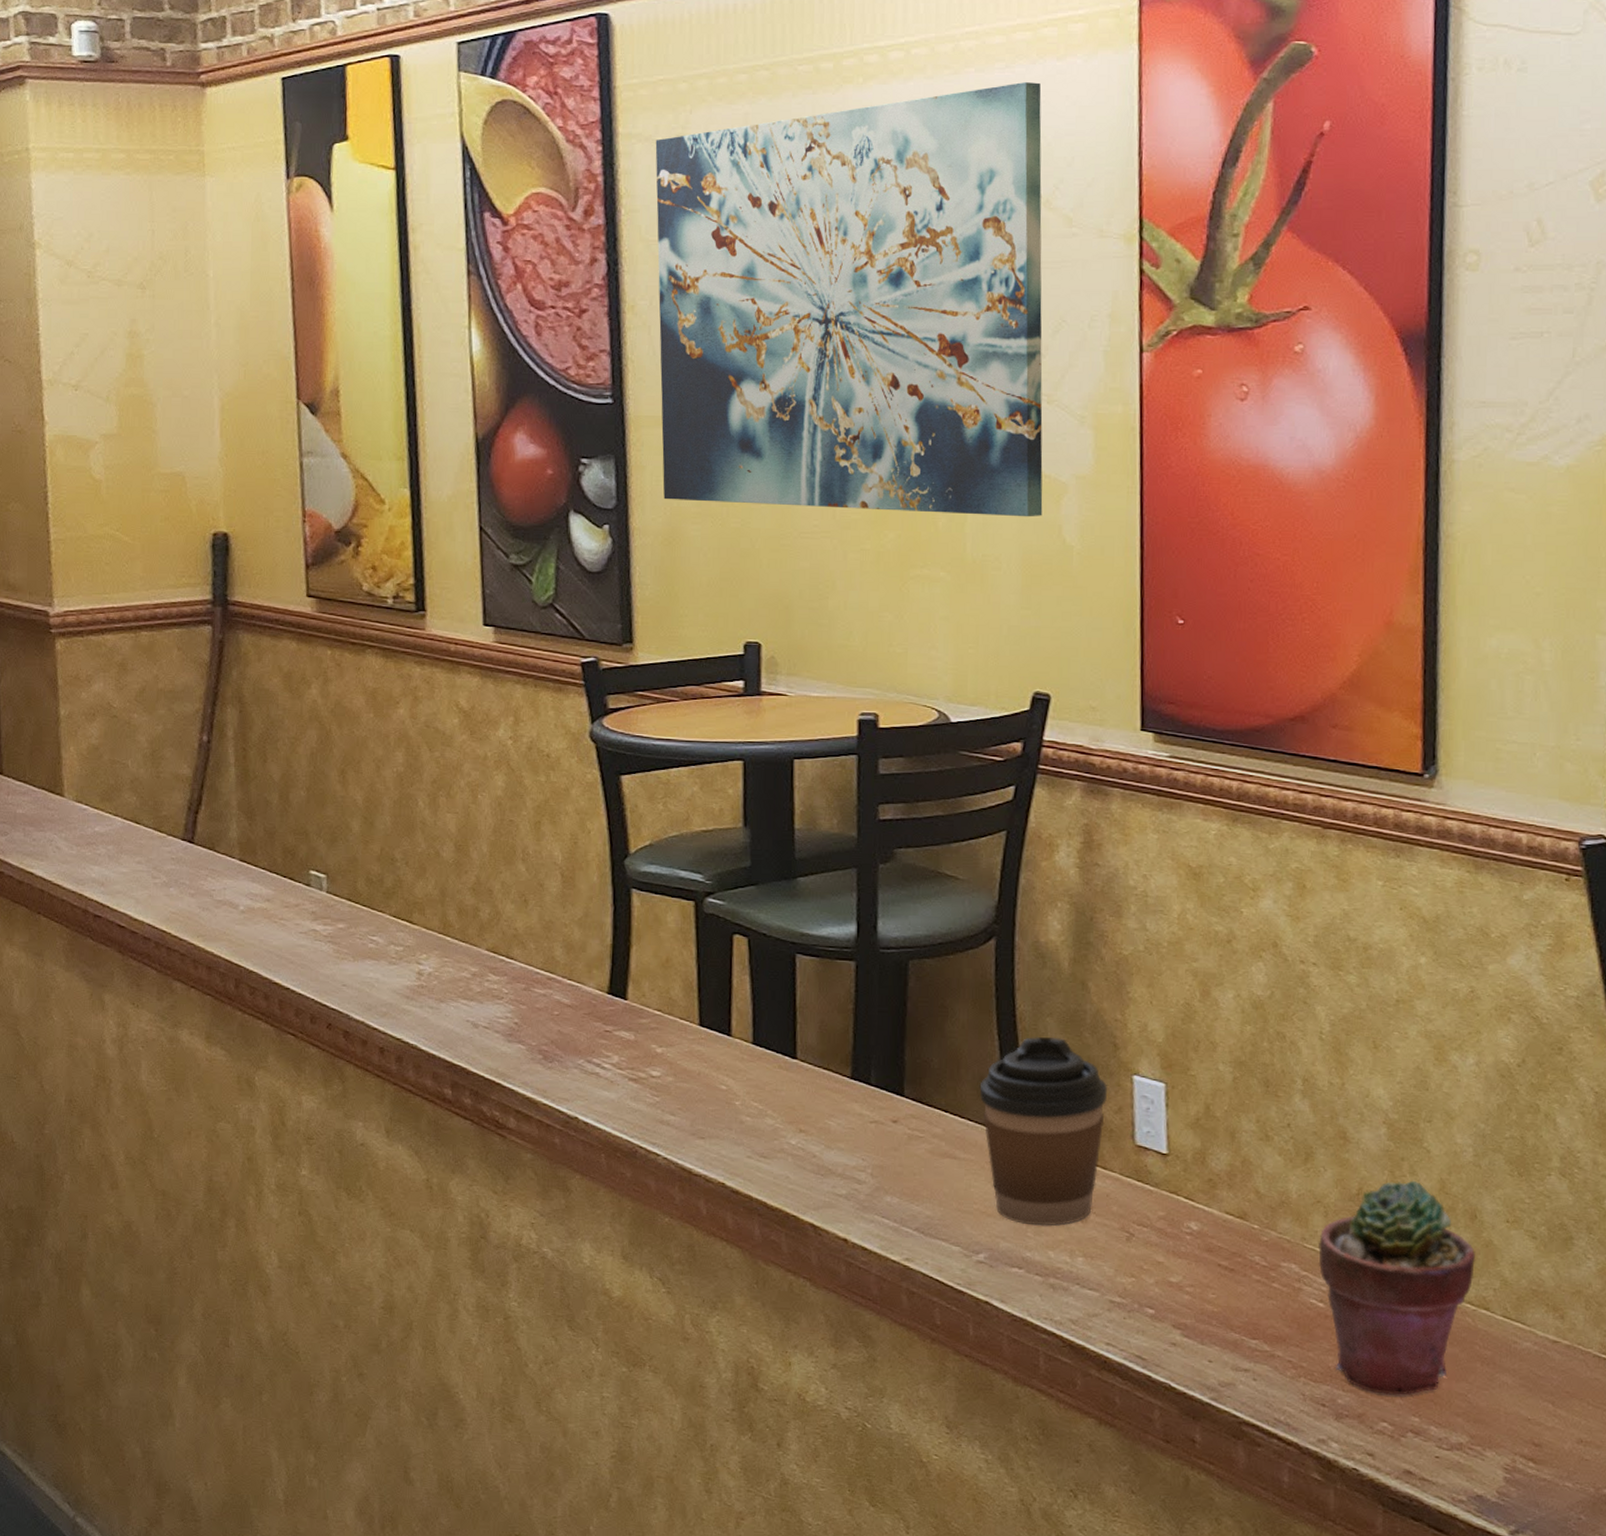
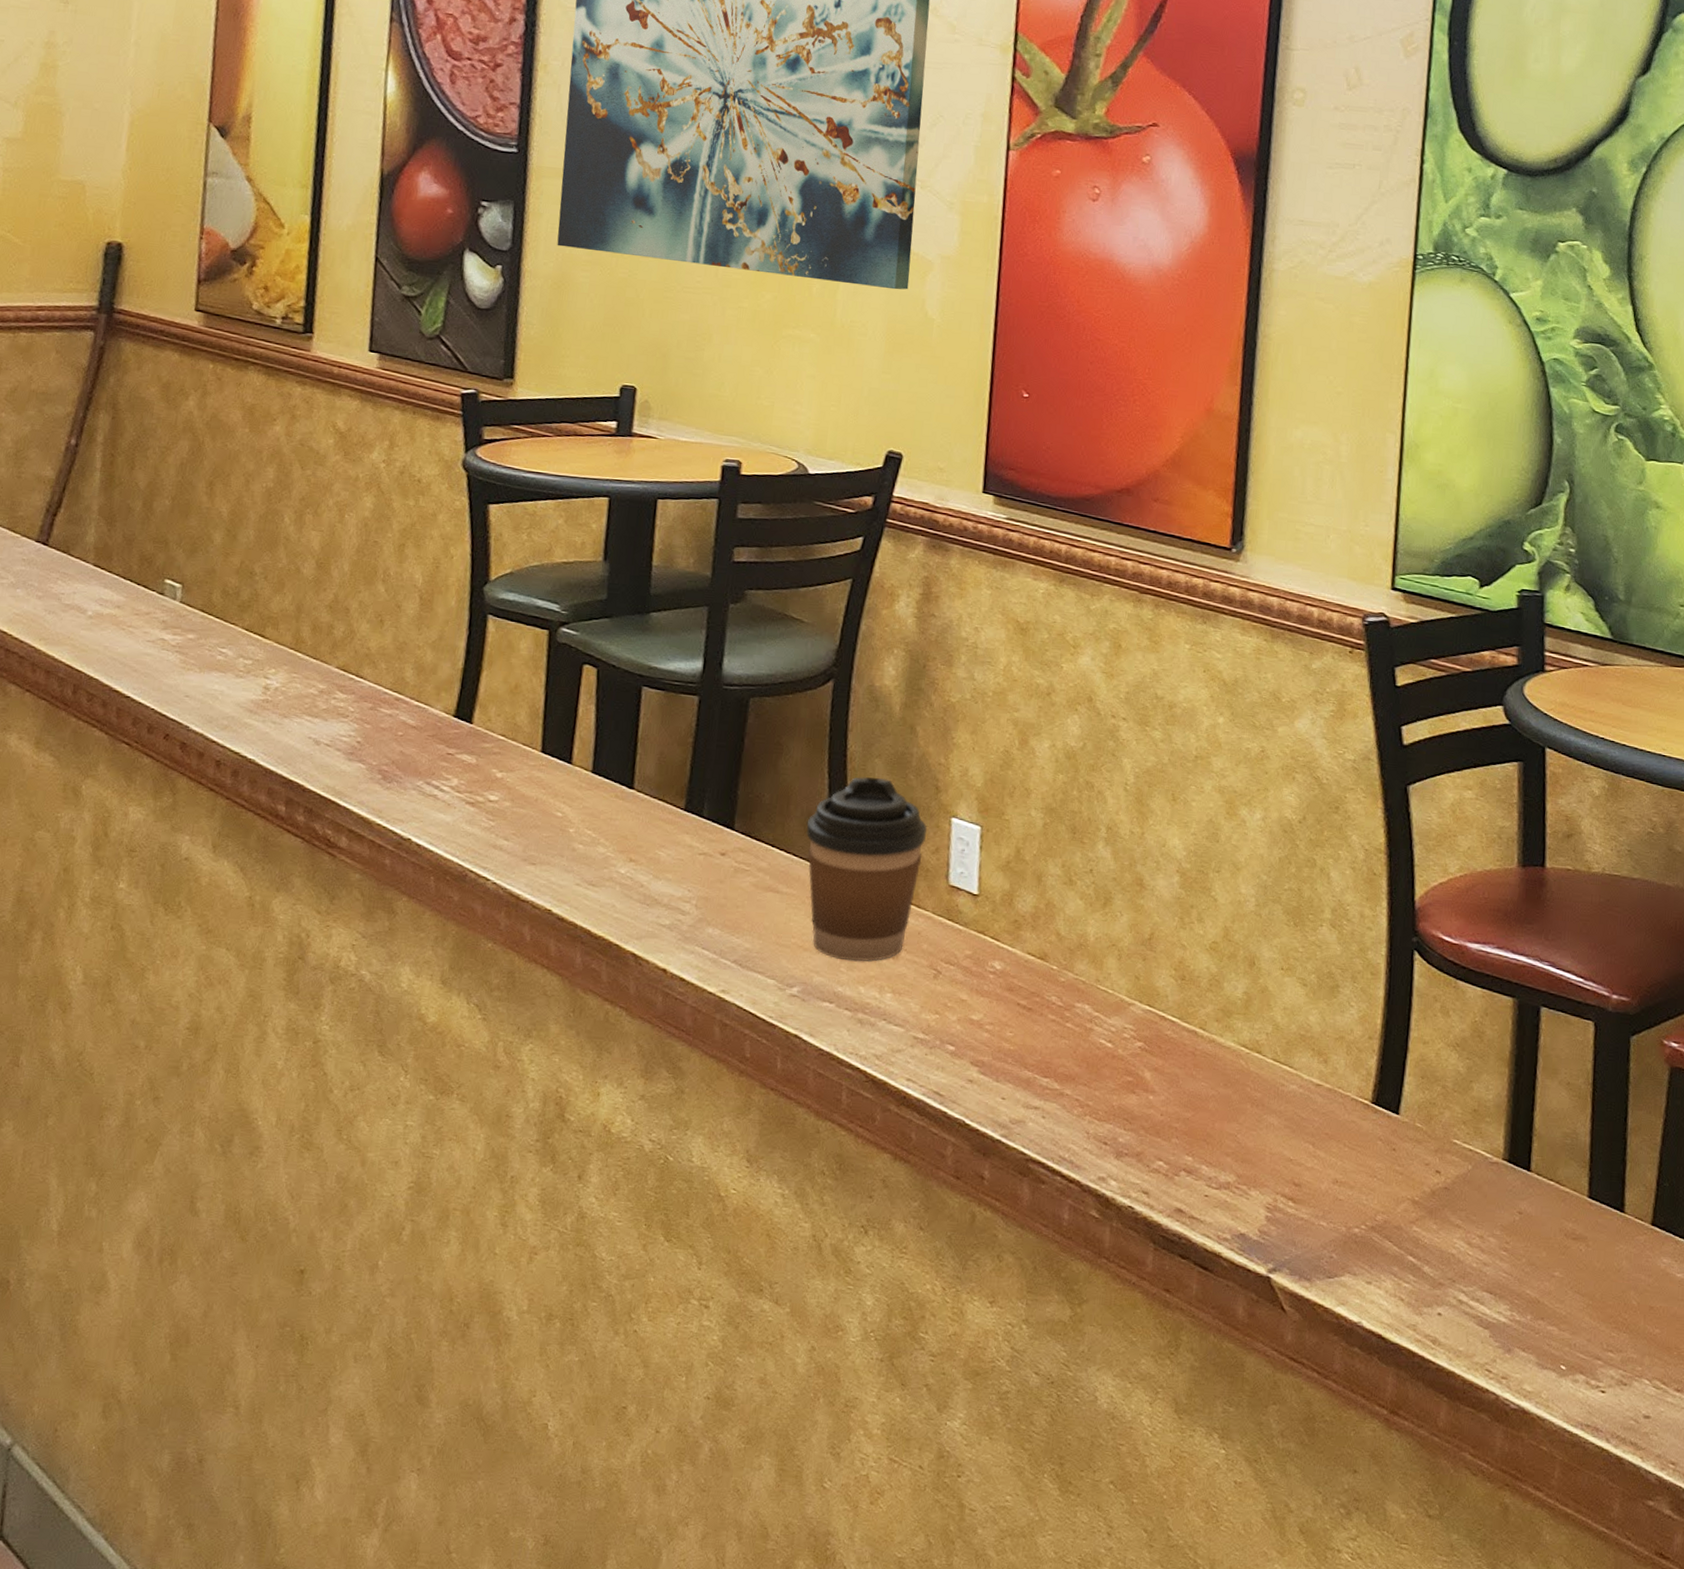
potted succulent: present [1318,1180,1476,1395] -> none [1109,927,1252,1135]

